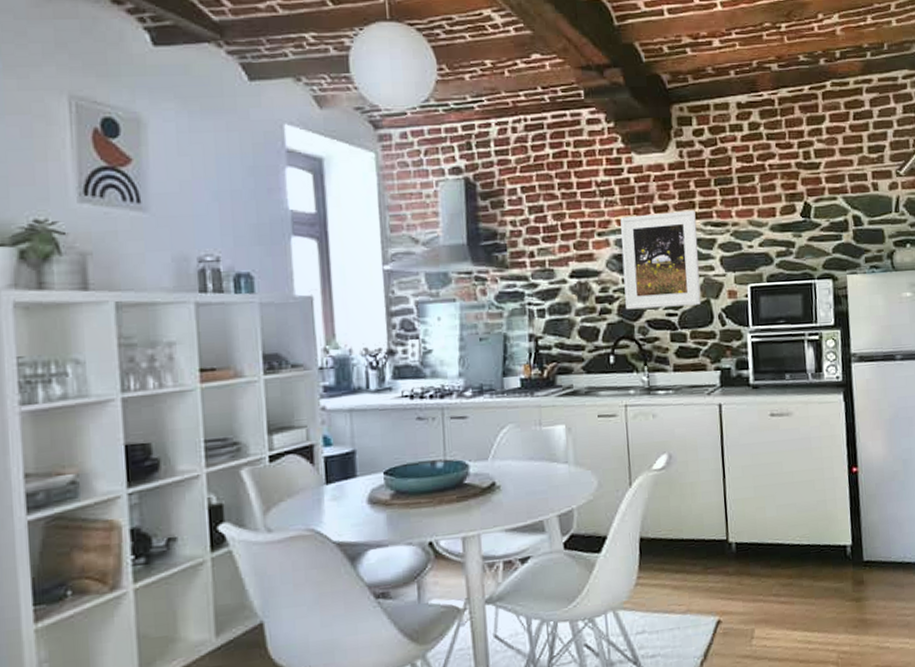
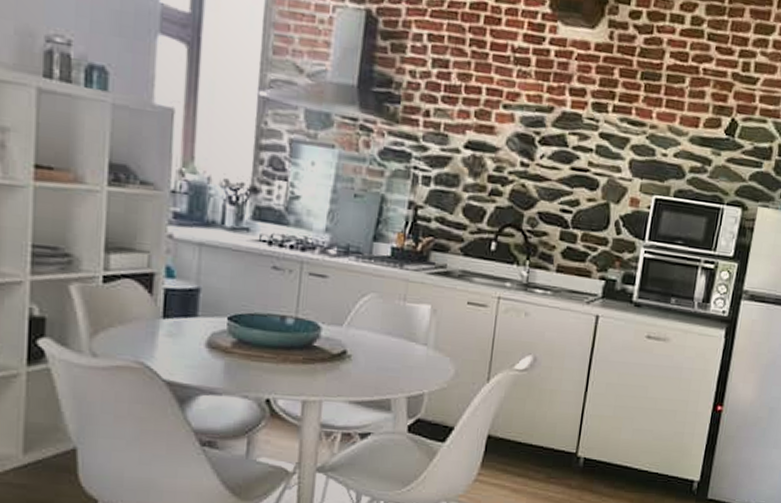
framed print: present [620,210,702,310] -> none [519,92,614,207]

